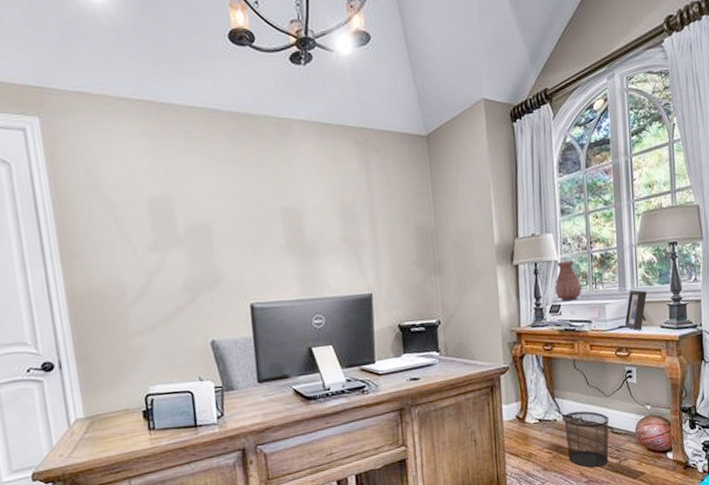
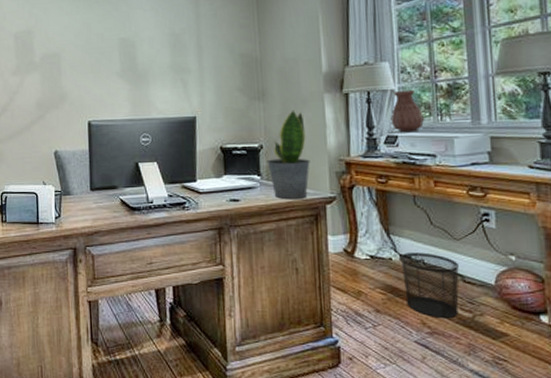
potted plant: none [444,283,485,375] -> present [266,110,310,200]
picture frame: present [624,289,647,330] -> none [479,123,509,169]

